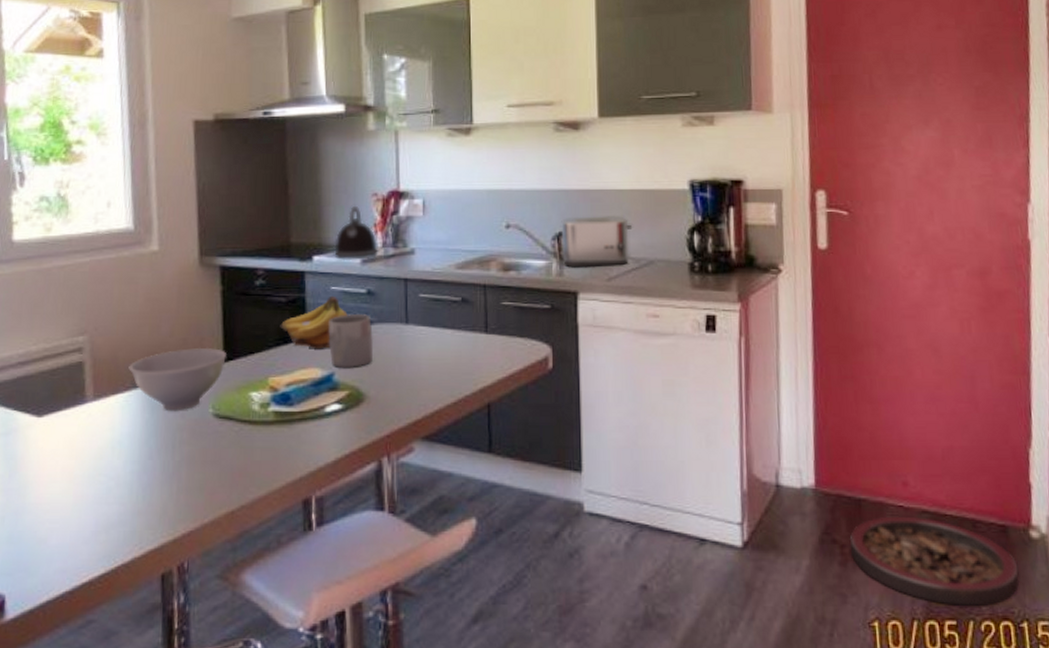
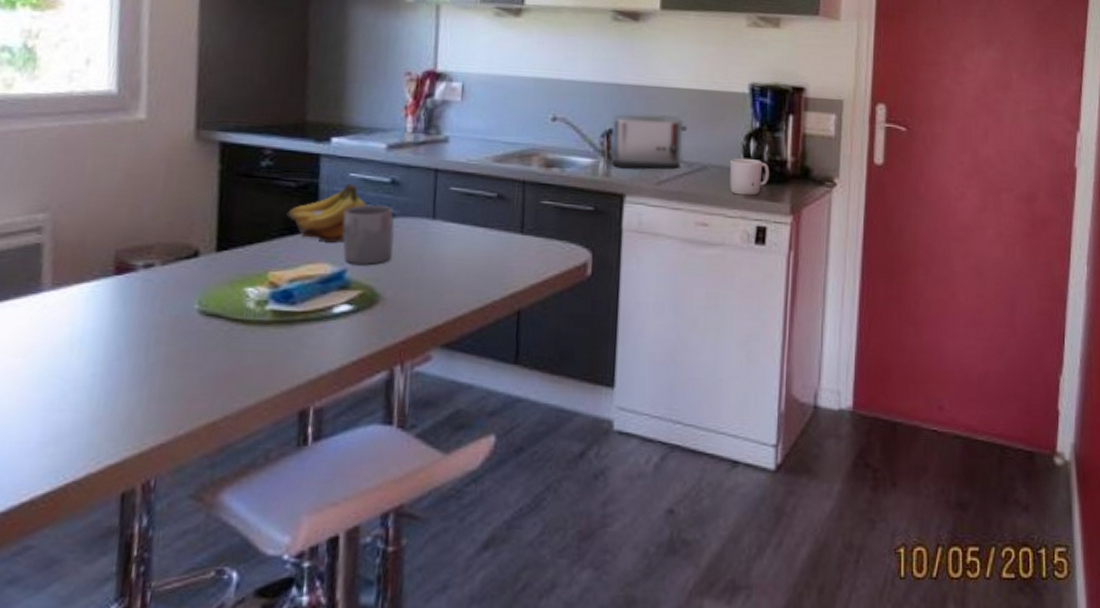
bowl: present [128,347,227,412] -> none [98,233,221,306]
kettle: present [334,205,378,260] -> none [356,84,408,146]
mug: none [675,251,715,286] -> present [729,158,770,196]
pet bowl: present [849,516,1020,607] -> none [882,440,1041,533]

